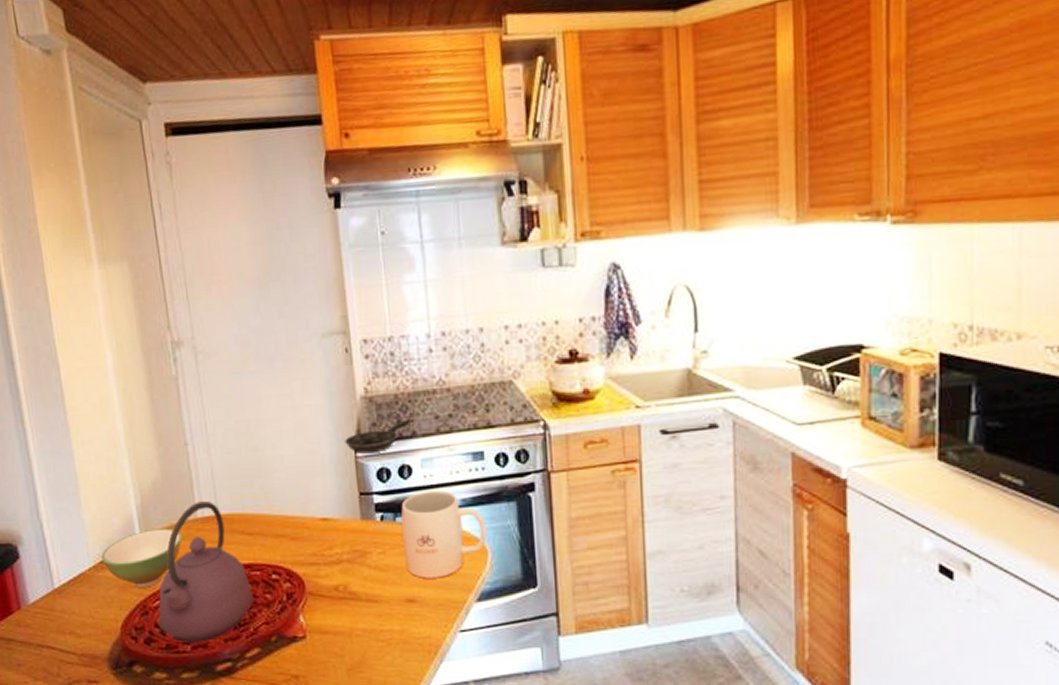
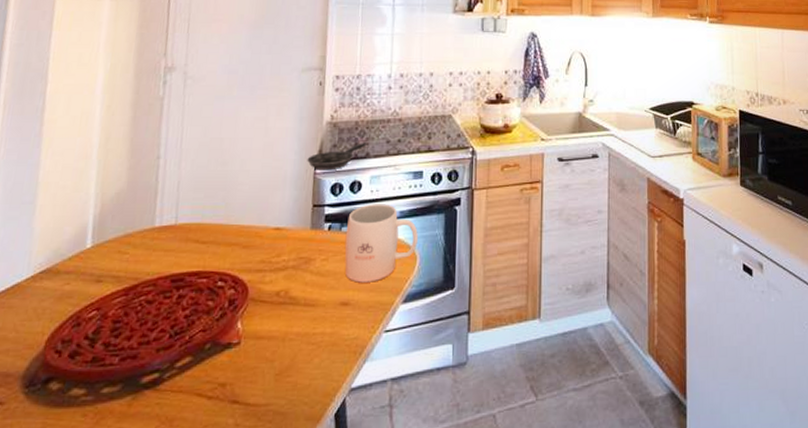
bowl: present [101,528,182,588] -> none [43,237,135,298]
teapot: present [158,501,255,644] -> none [89,211,196,355]

